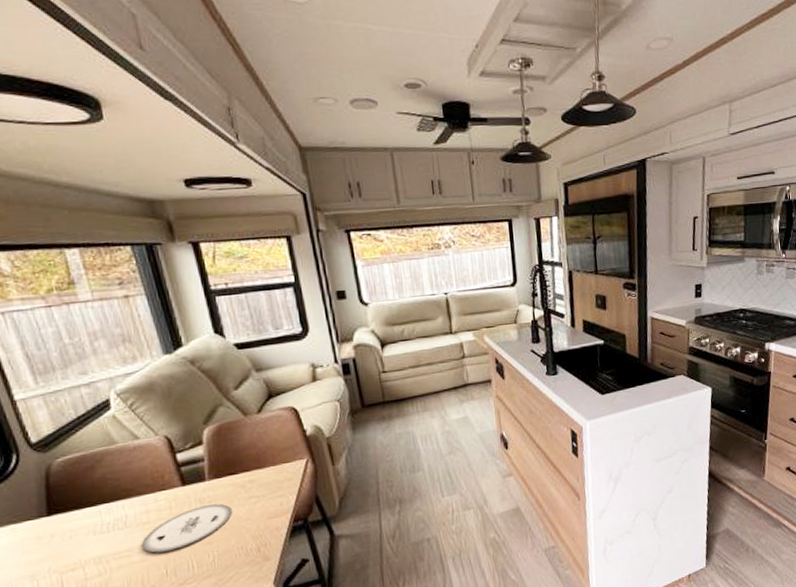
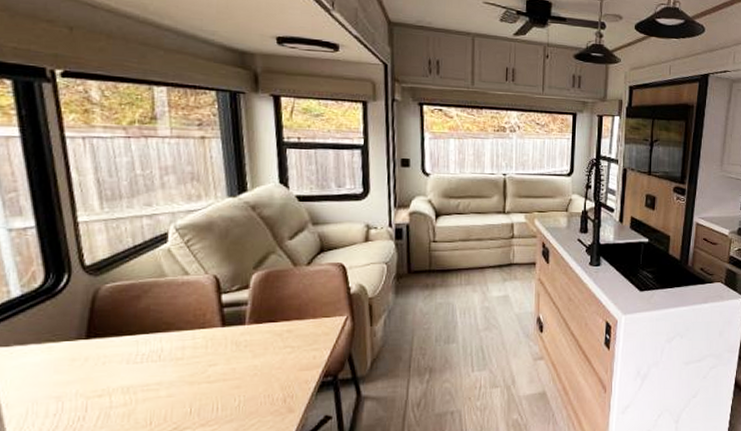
plate: present [141,503,232,553] -> none [171,349,265,390]

